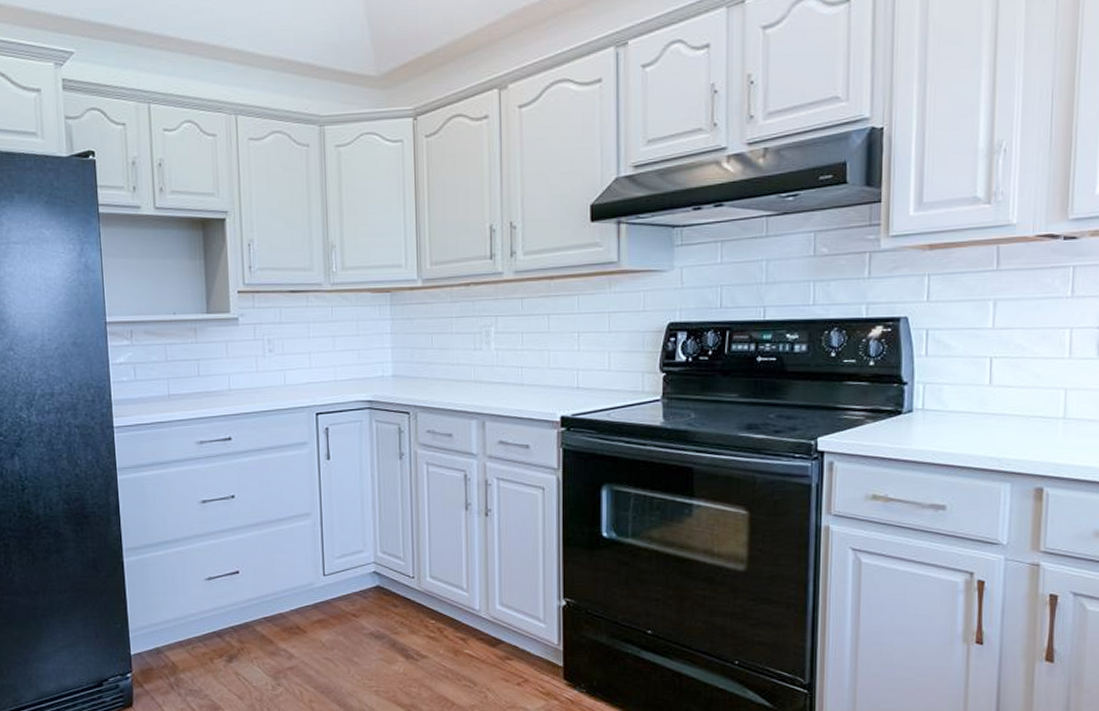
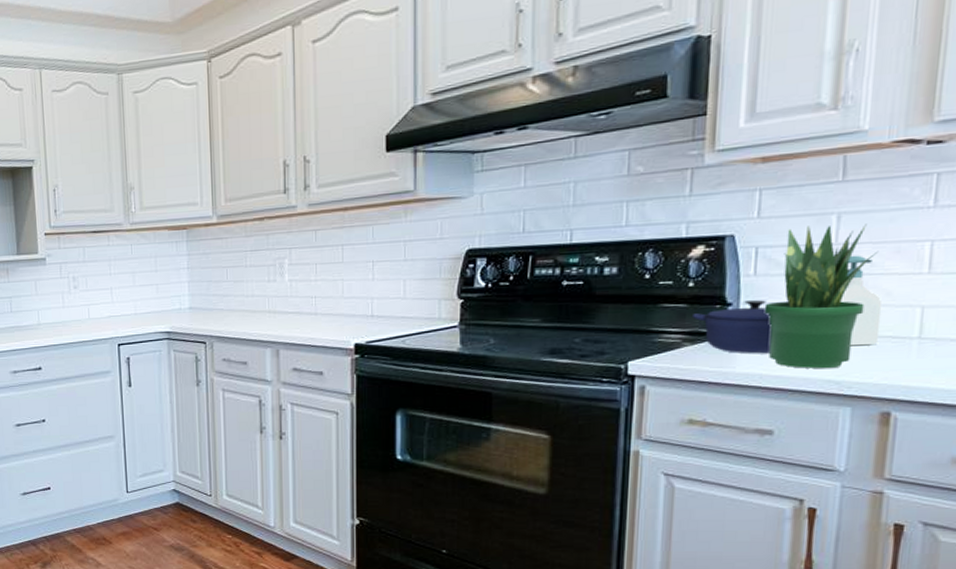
cooking pot: none [874,379,943,432] -> present [693,299,773,354]
planter: none [935,310,1028,447] -> present [764,224,879,369]
soap bottle: none [998,339,1033,425] -> present [840,255,883,346]

